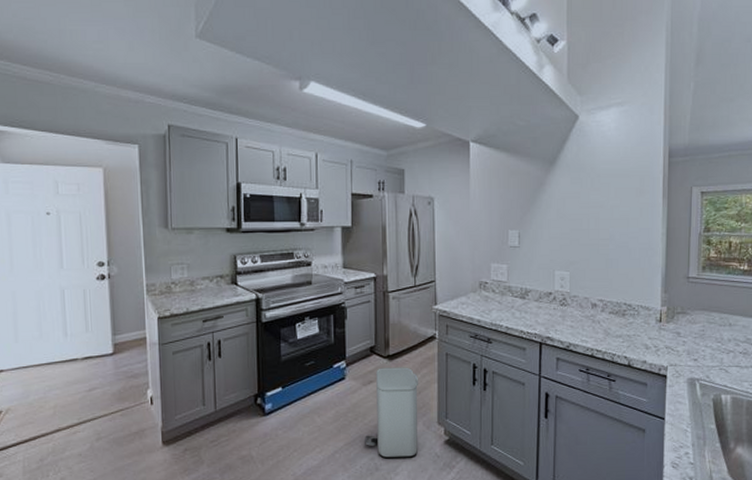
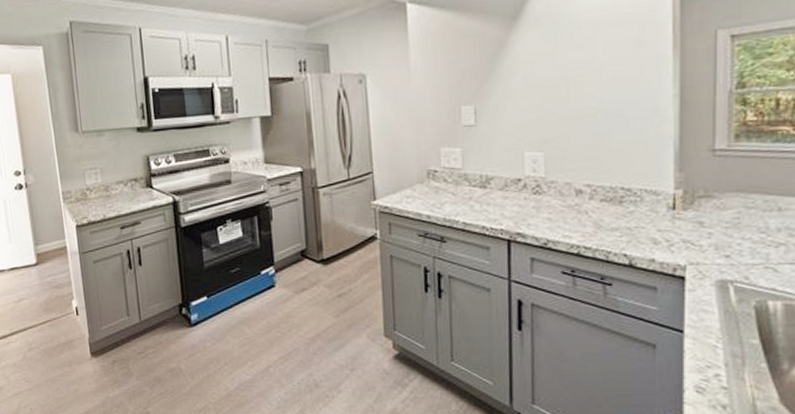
pedal bin: present [365,367,419,460] -> none [301,272,362,376]

